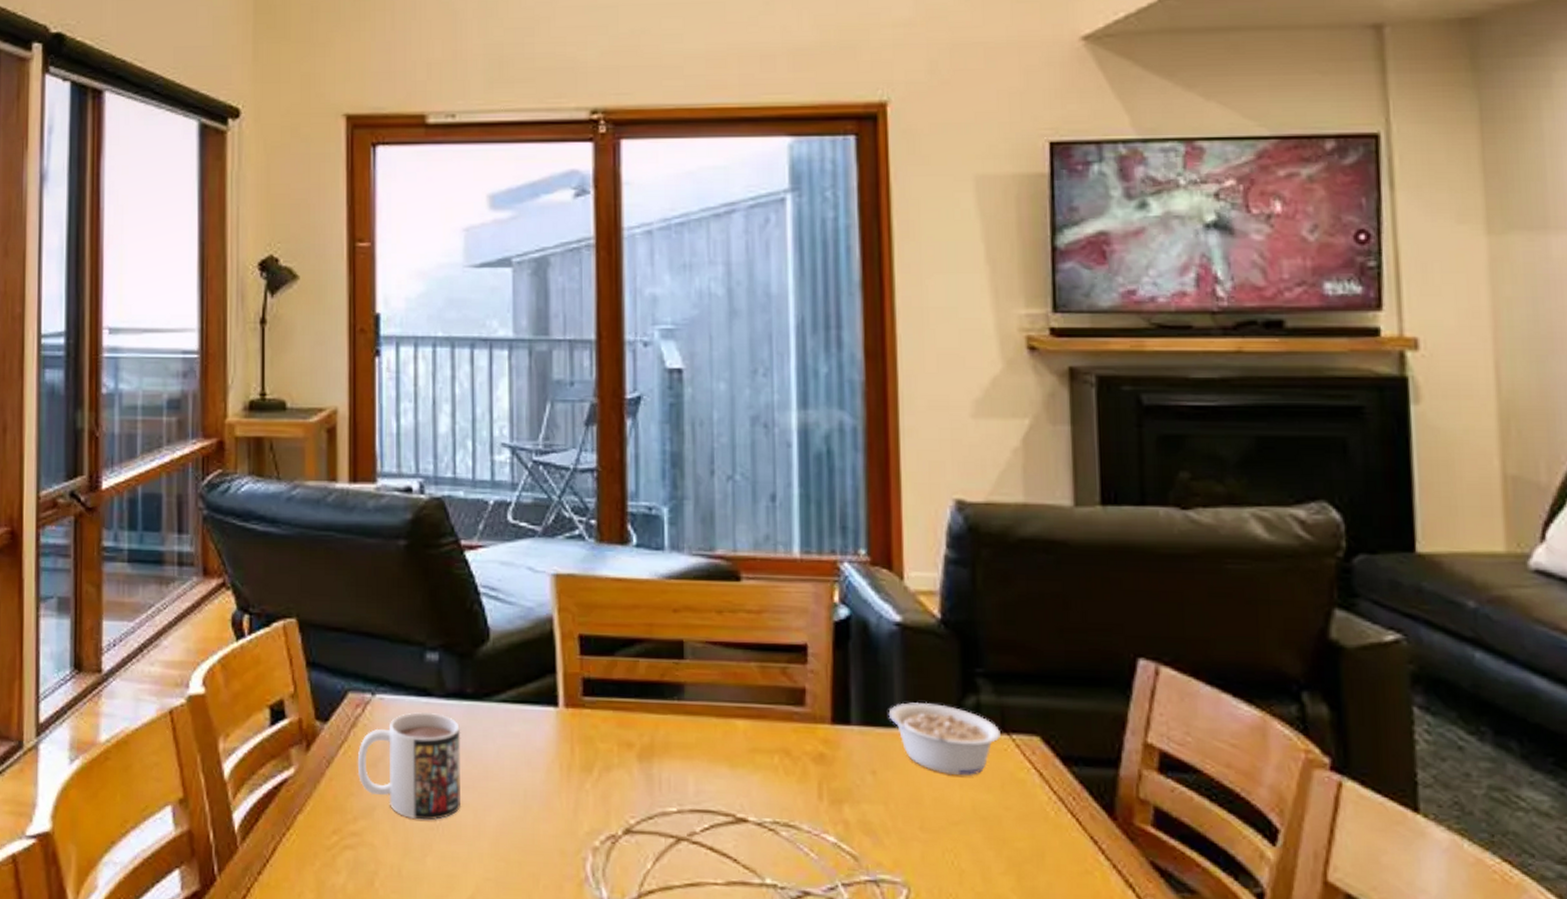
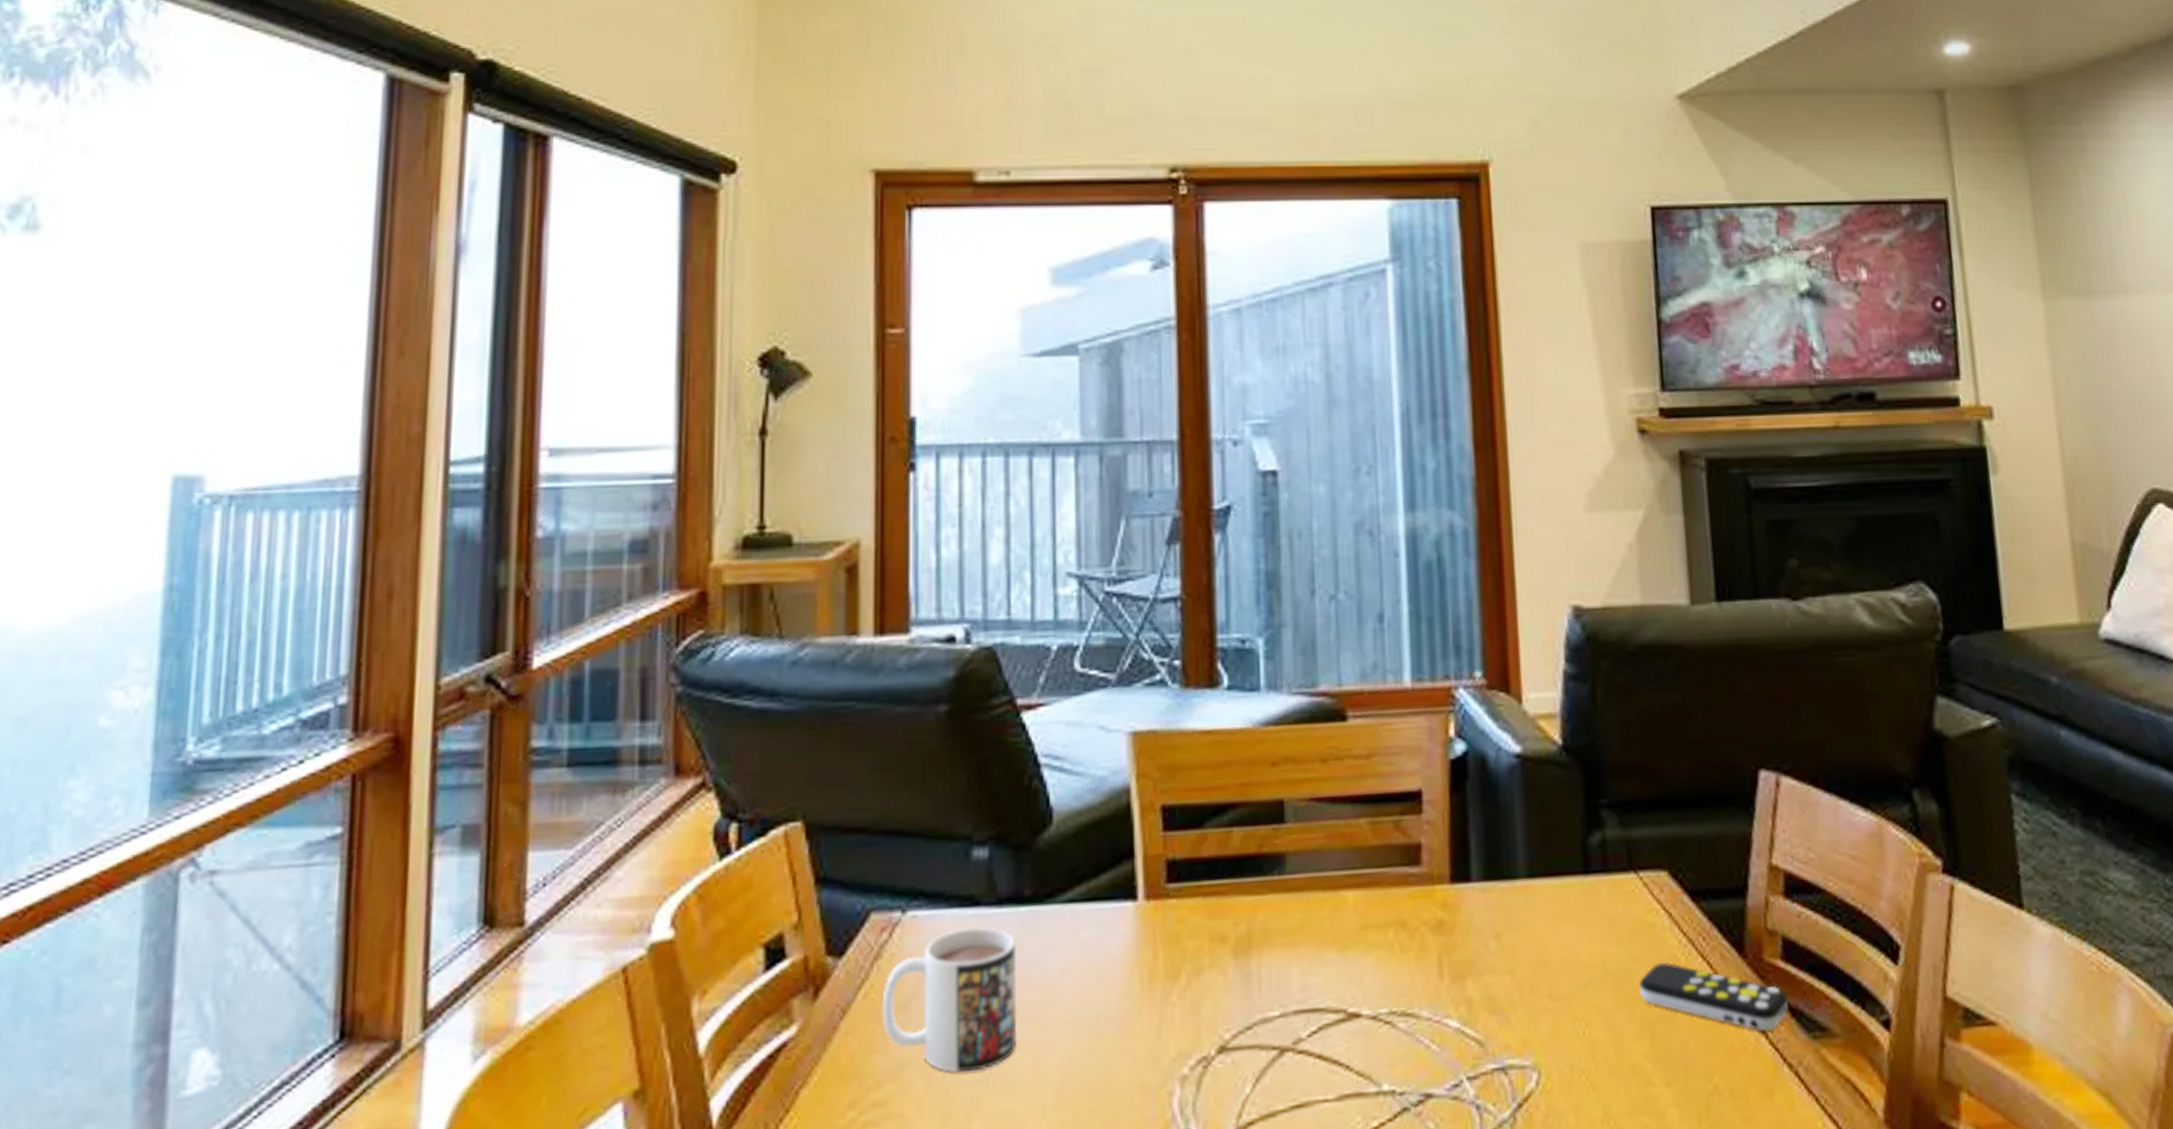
legume: present [888,702,1000,776] -> none [1511,844,1628,929]
remote control: none [1007,814,1158,886] -> present [1638,963,1789,1032]

